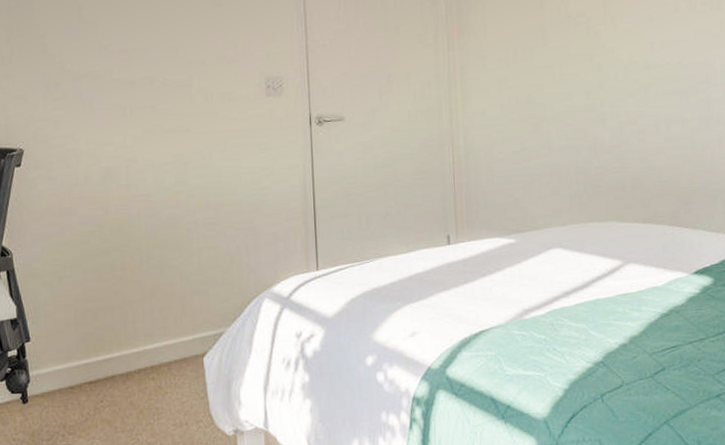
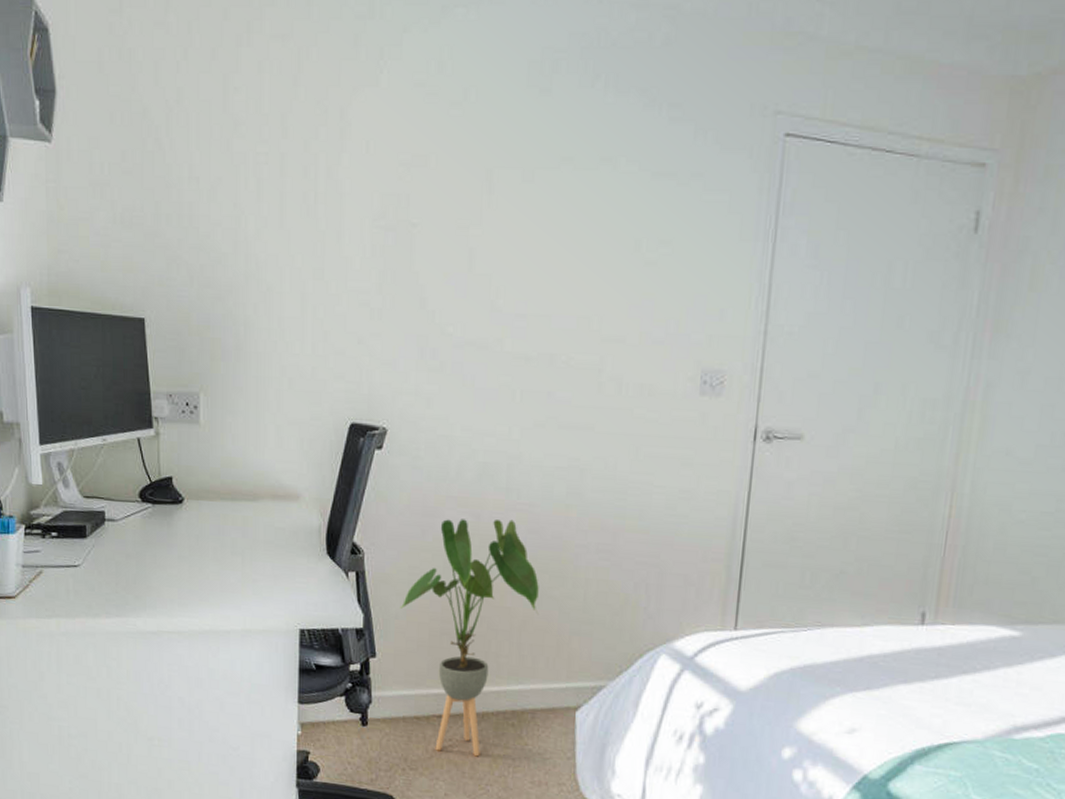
house plant: none [47,209,163,413] -> present [400,519,539,757]

